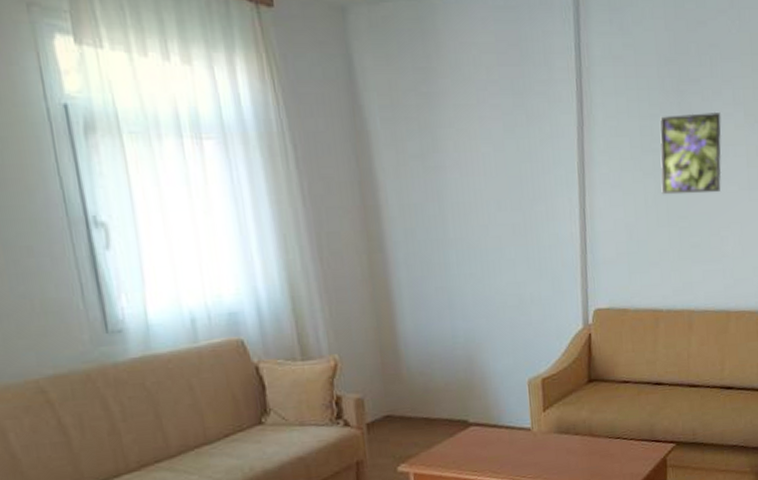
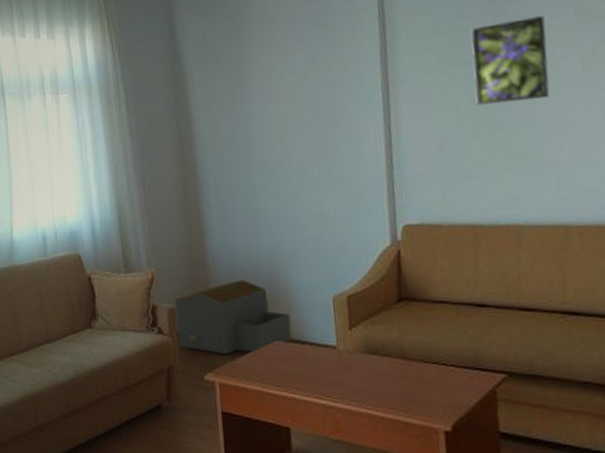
architectural model: none [362,365,488,444] -> present [174,279,292,355]

